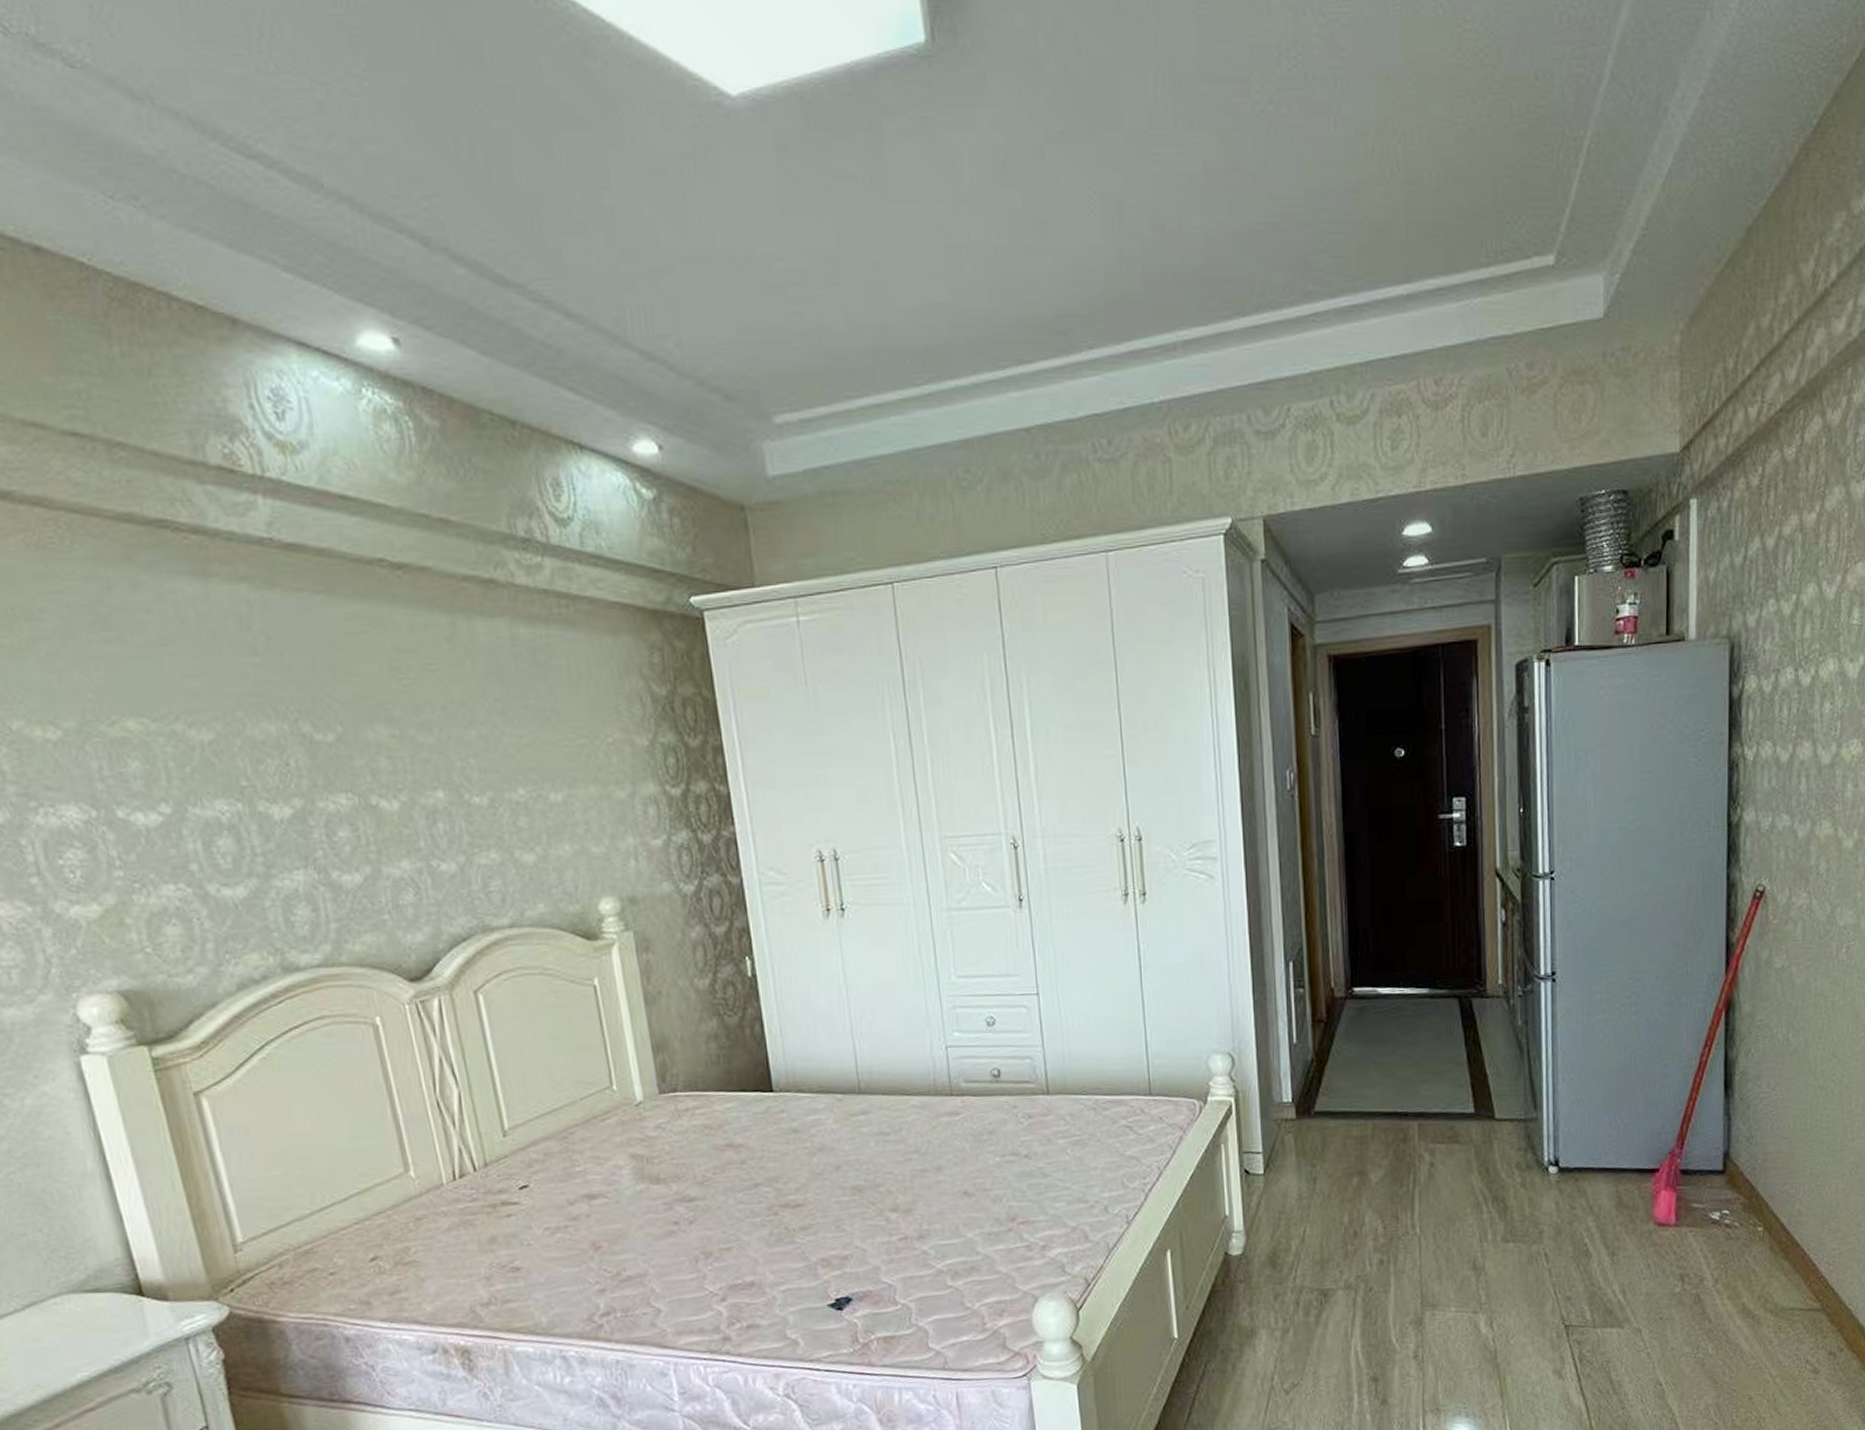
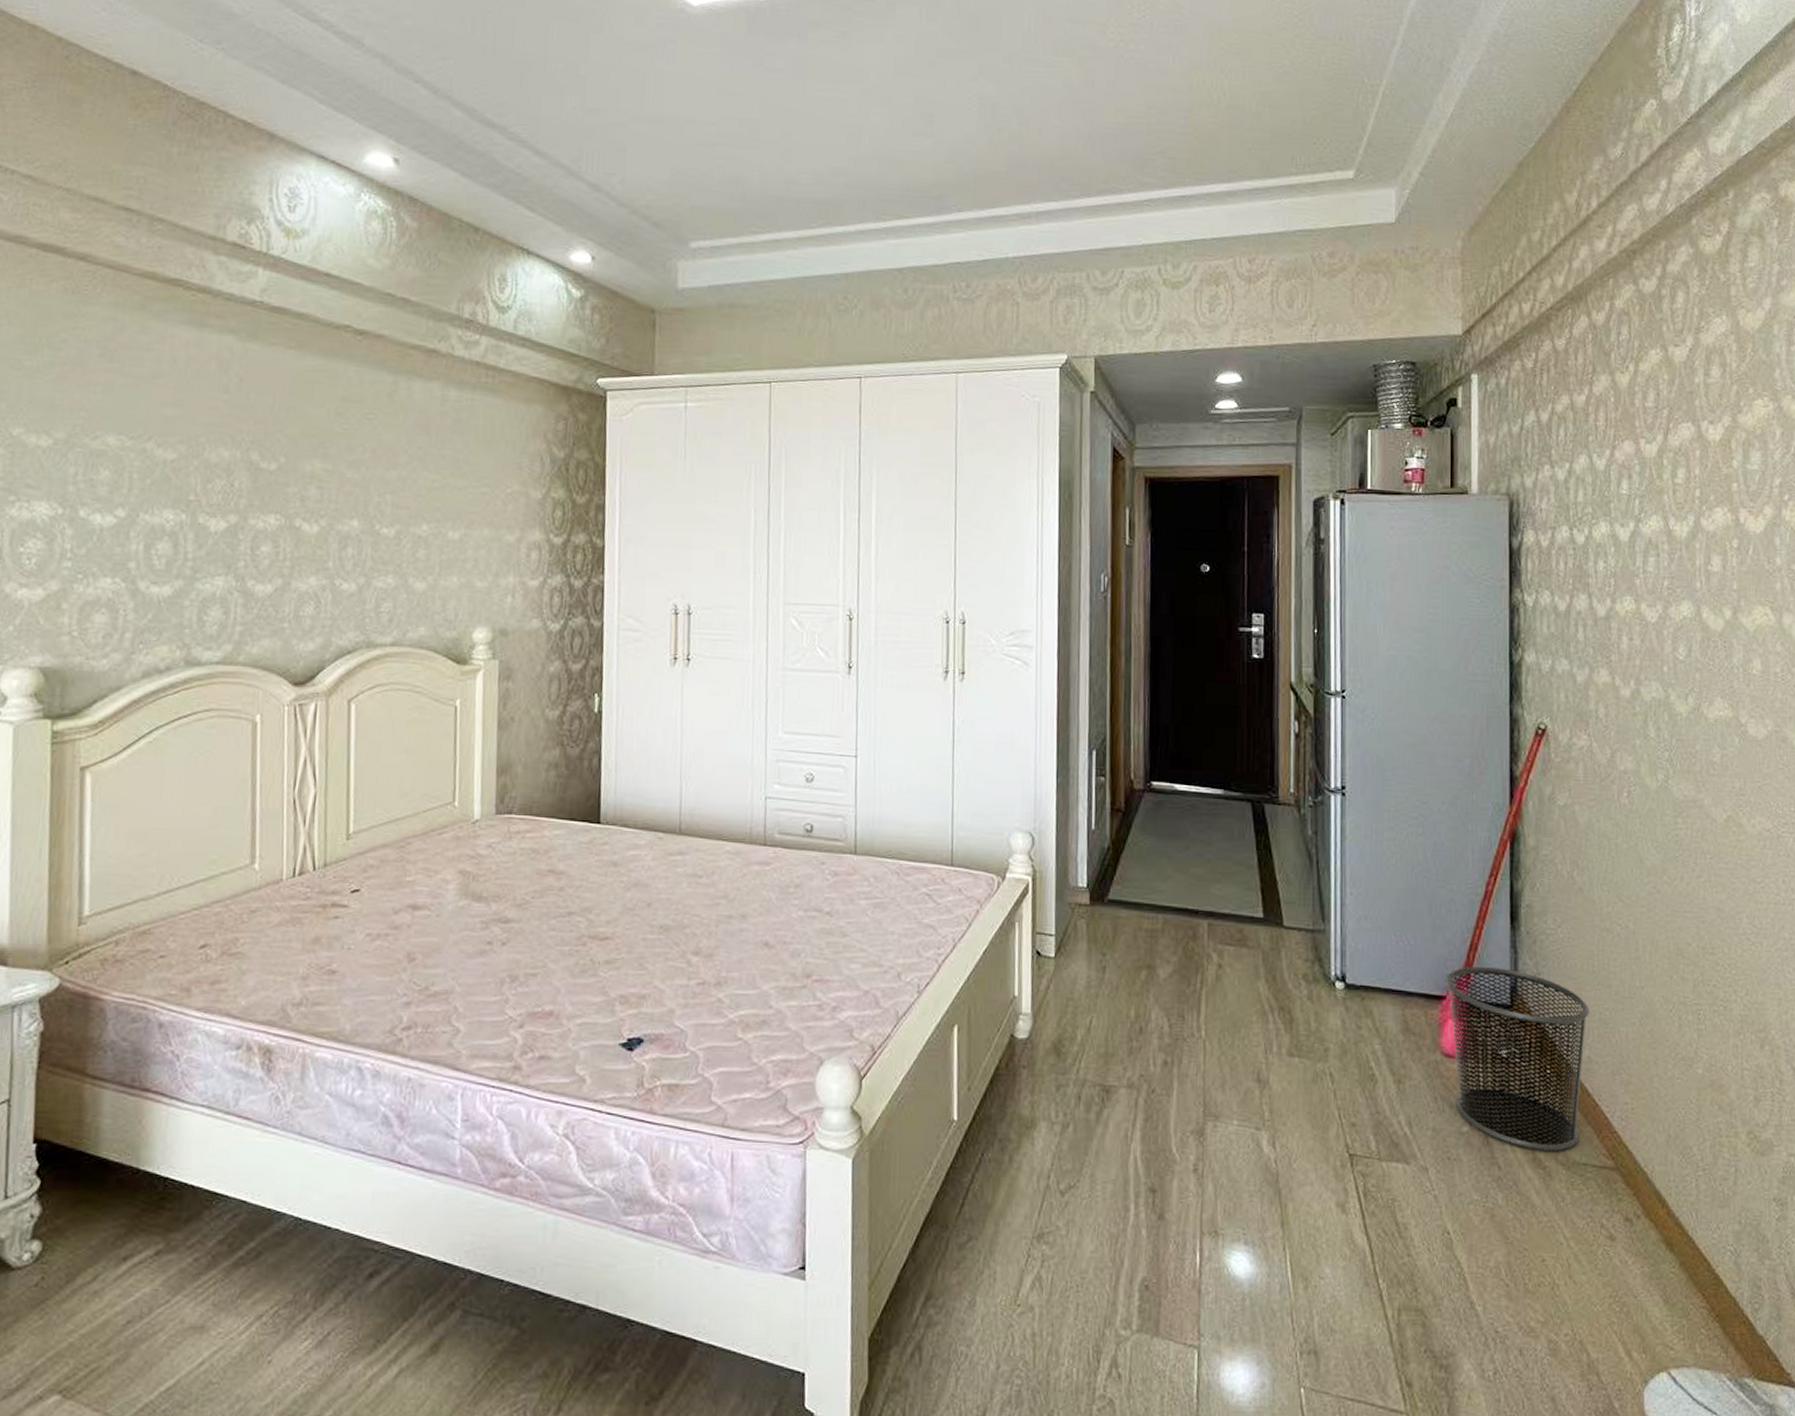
waste bin: none [1658,1135,1802,1302] -> present [1445,966,1590,1151]

